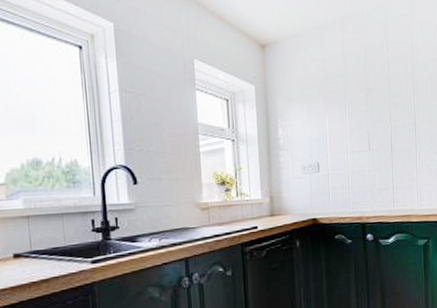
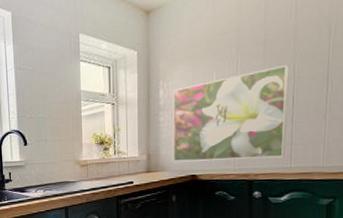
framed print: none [291,113,389,205] -> present [173,64,289,163]

